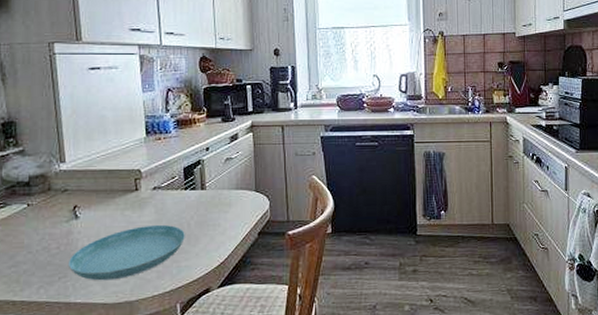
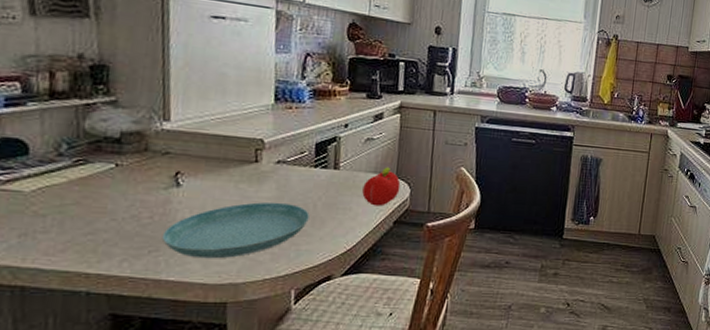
fruit: none [228,182,260,220] -> present [362,166,401,206]

